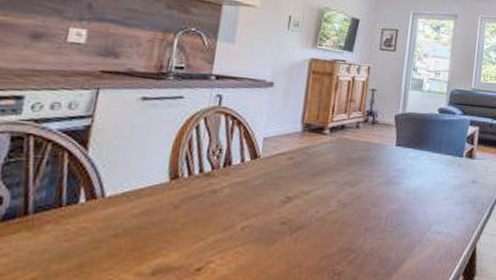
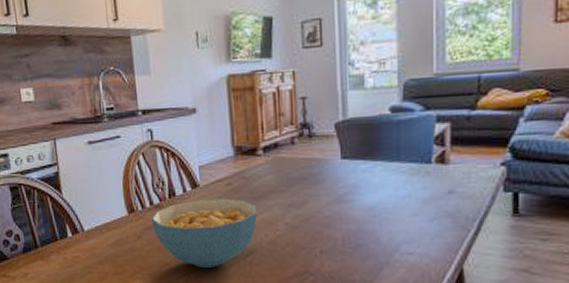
cereal bowl: none [195,170,314,243] -> present [151,198,257,267]

